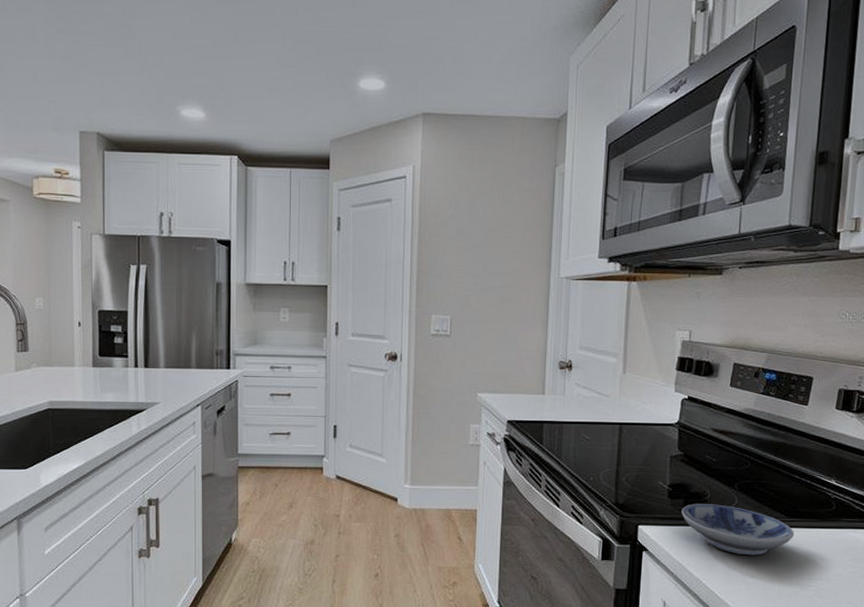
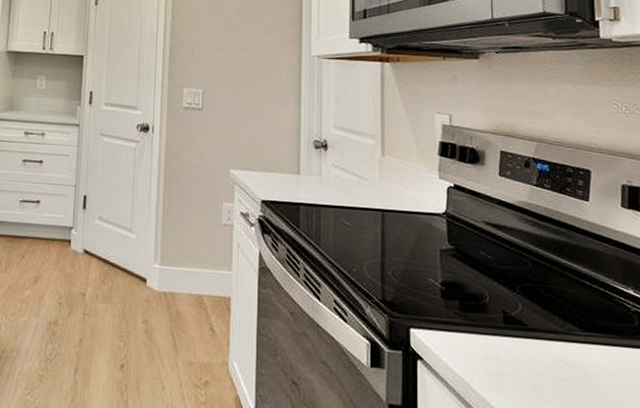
bowl: present [681,504,795,556] -> none [458,307,594,376]

